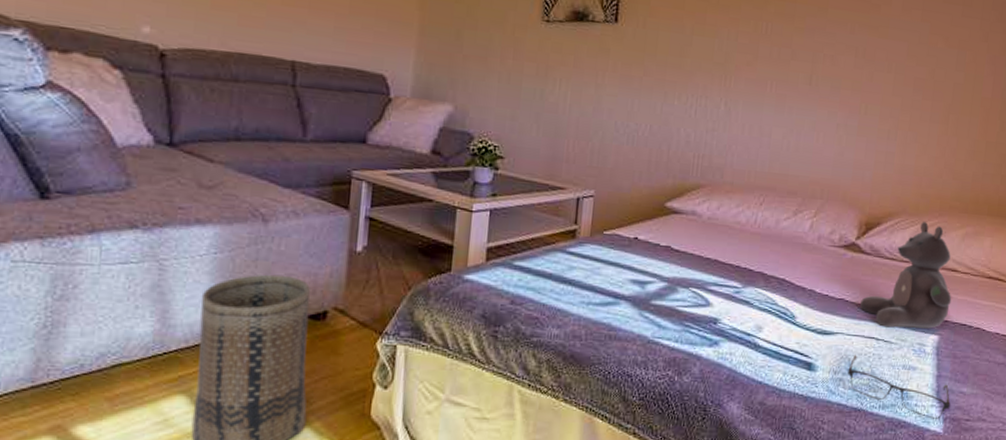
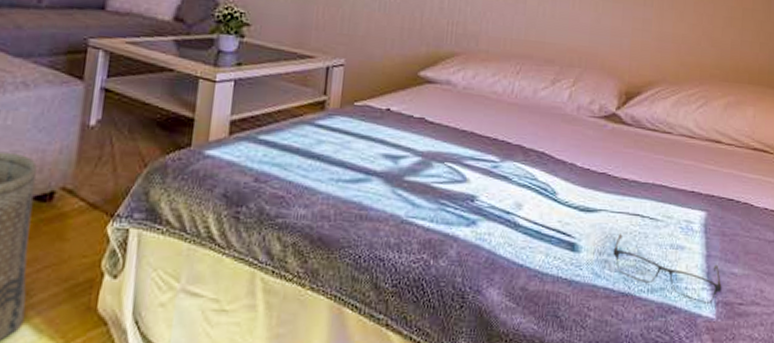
stuffed animal: present [860,221,952,329] -> none [623,90,717,204]

